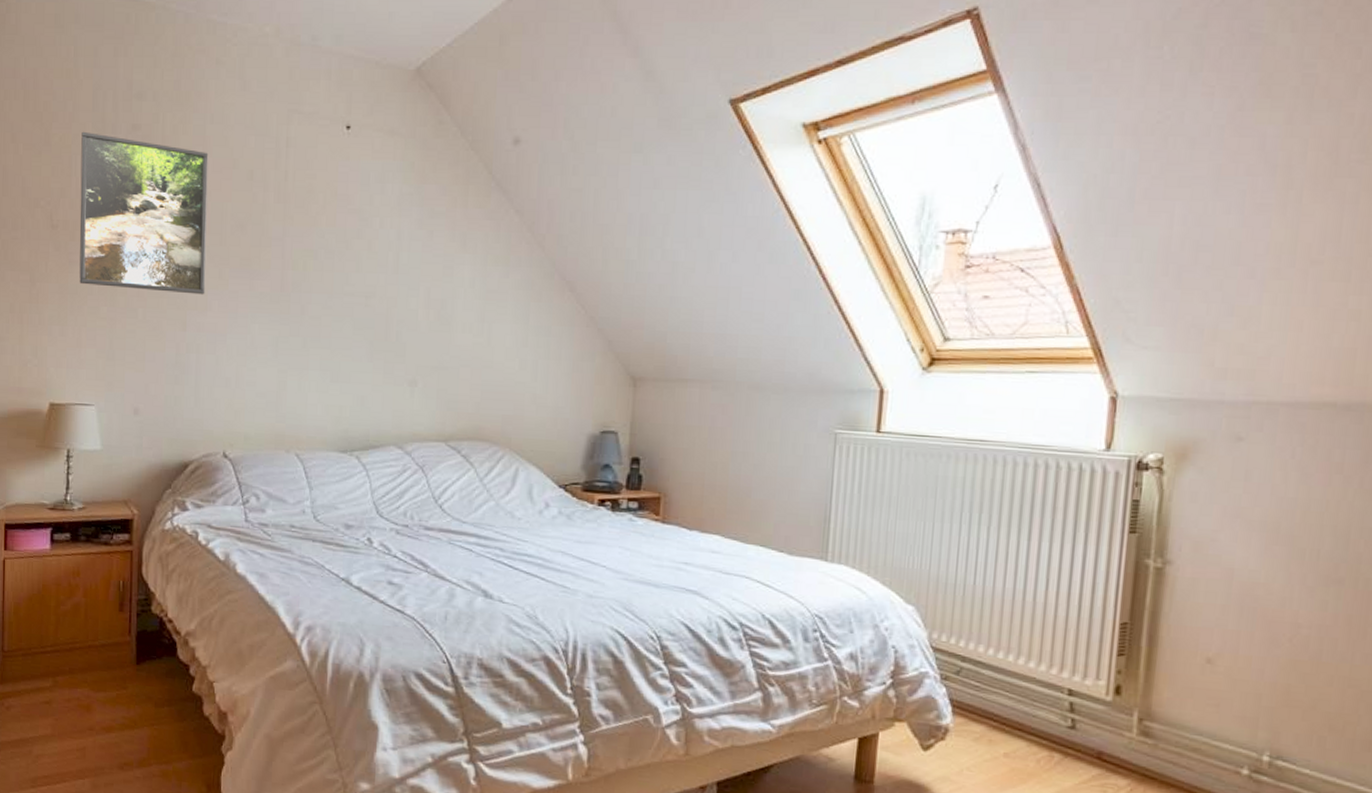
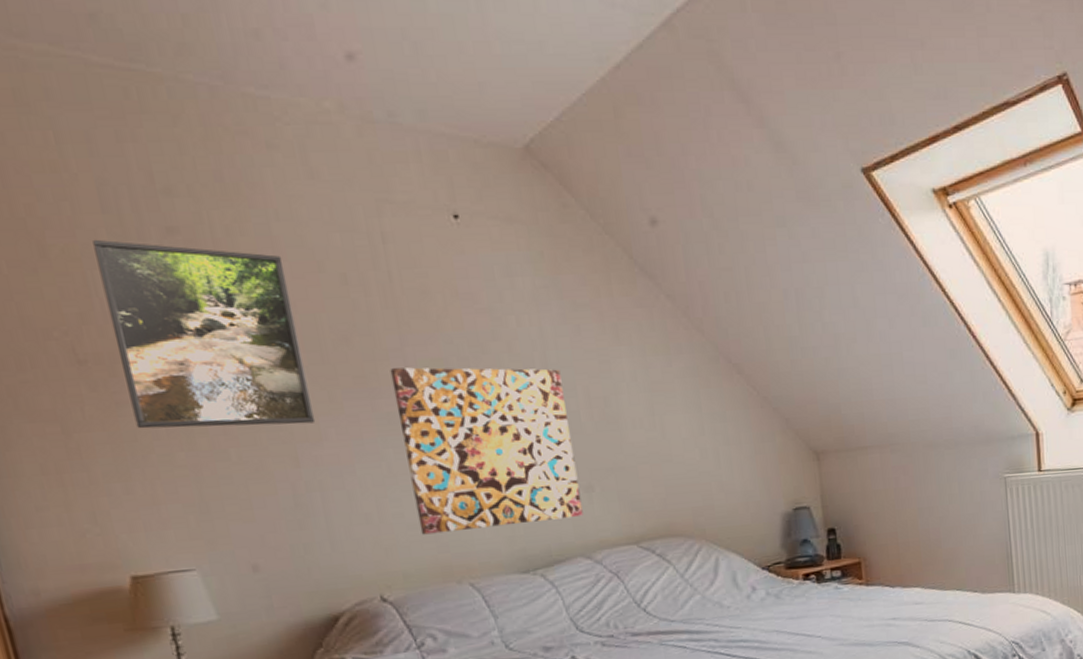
wall art: none [266,255,408,408] -> present [390,367,583,535]

